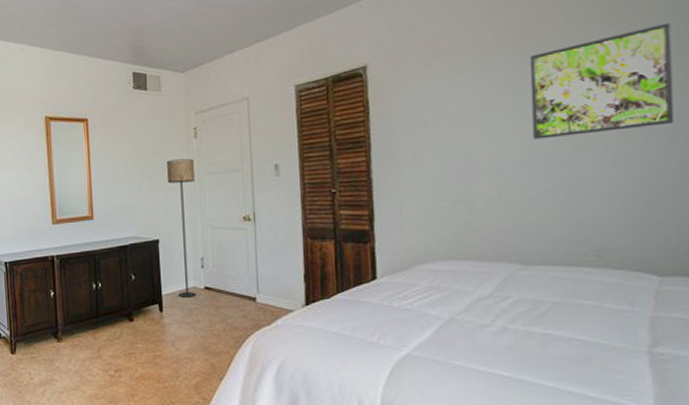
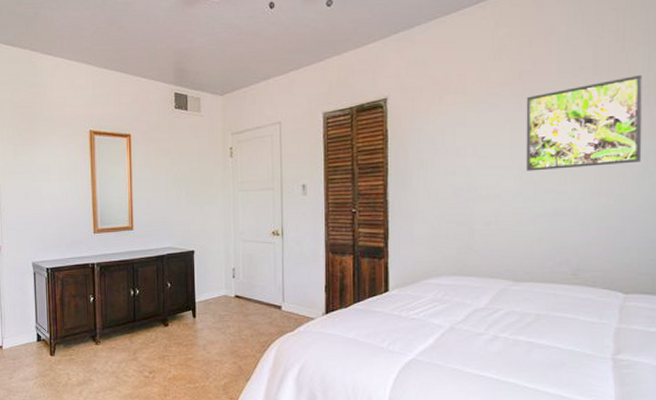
floor lamp: present [167,158,197,297] -> none [204,176,230,305]

